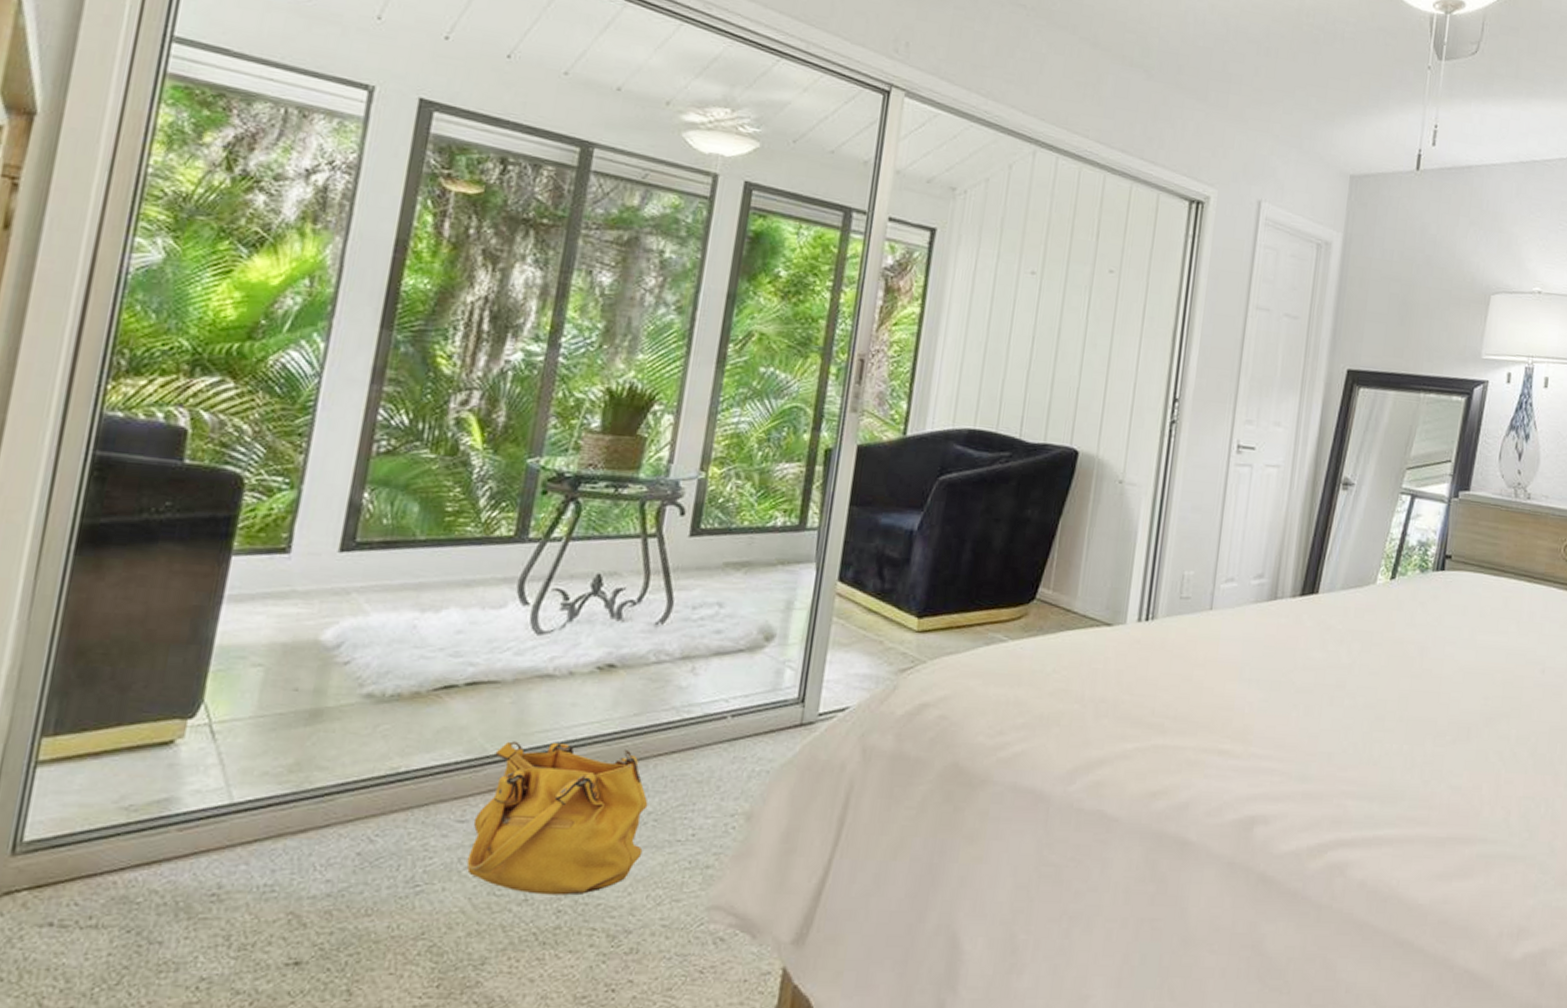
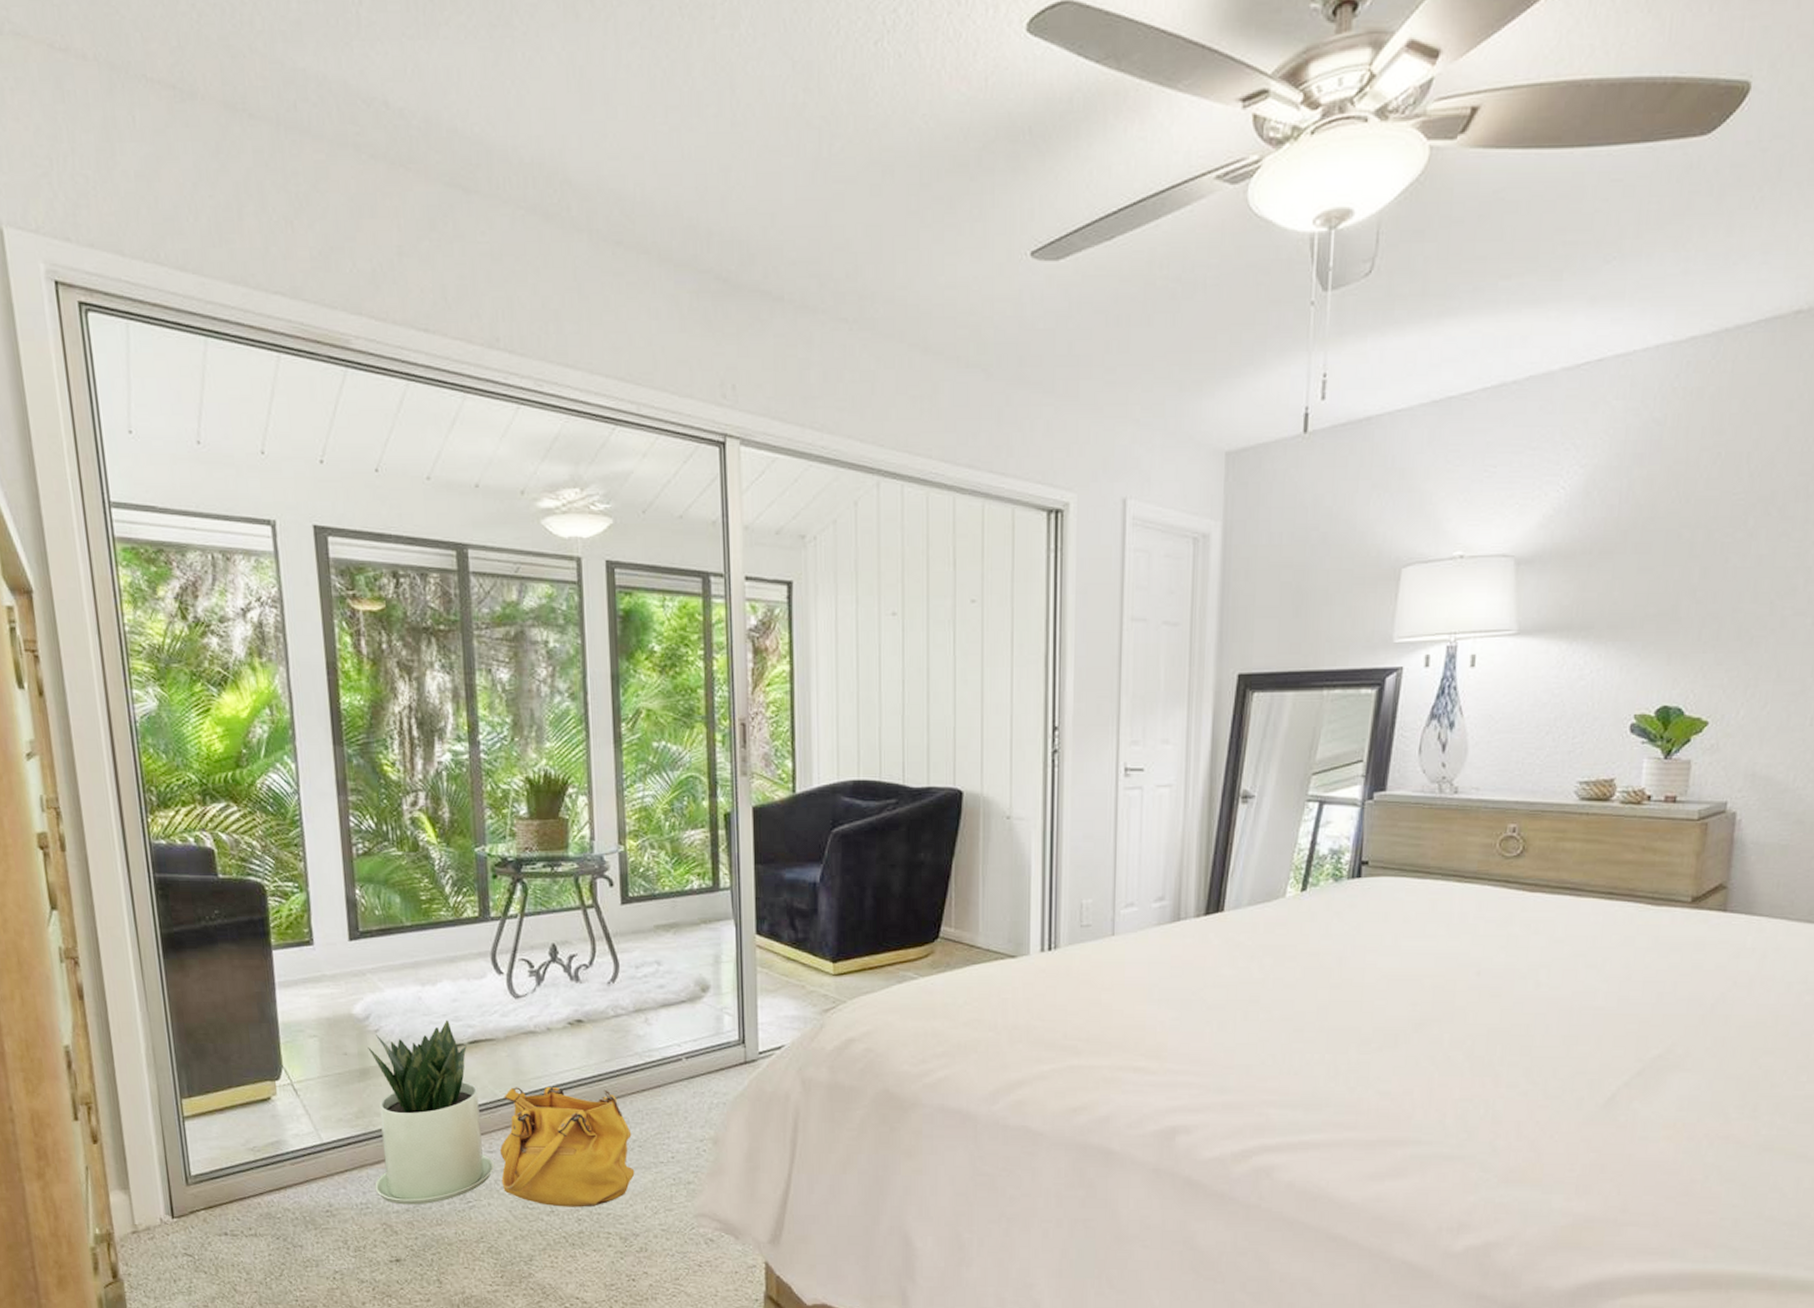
planter: none [290,654,464,889] -> present [368,1020,495,1205]

